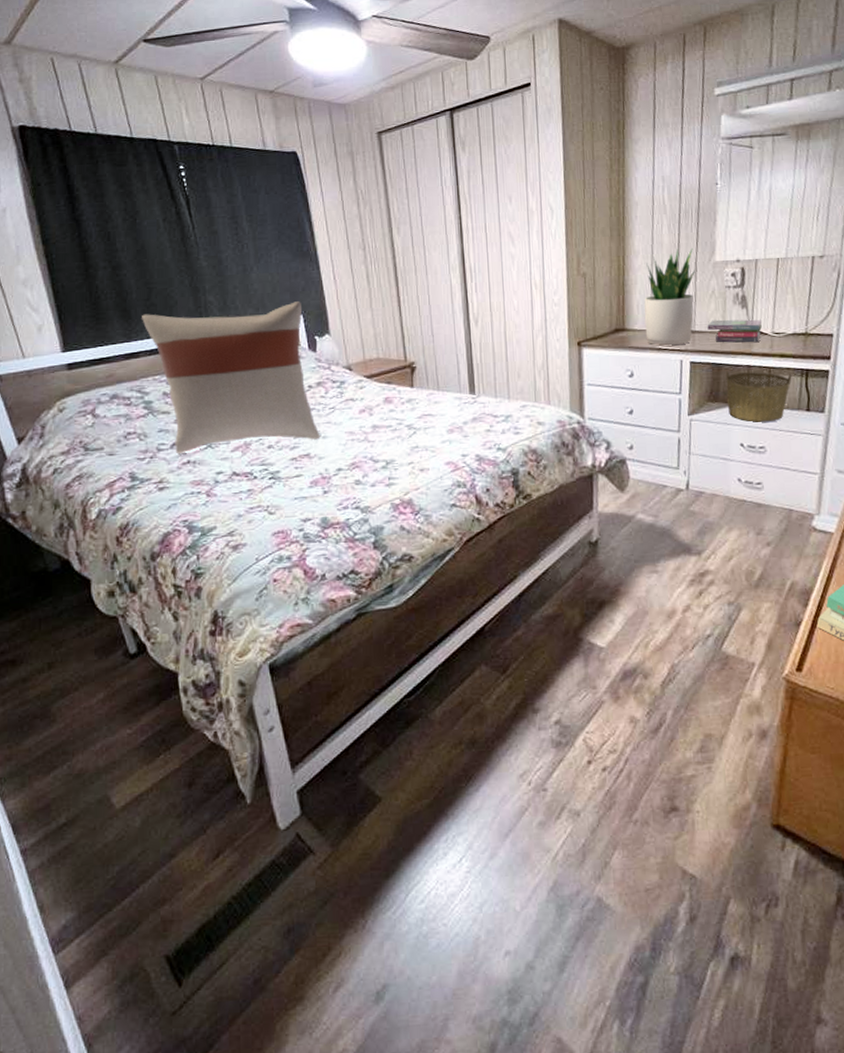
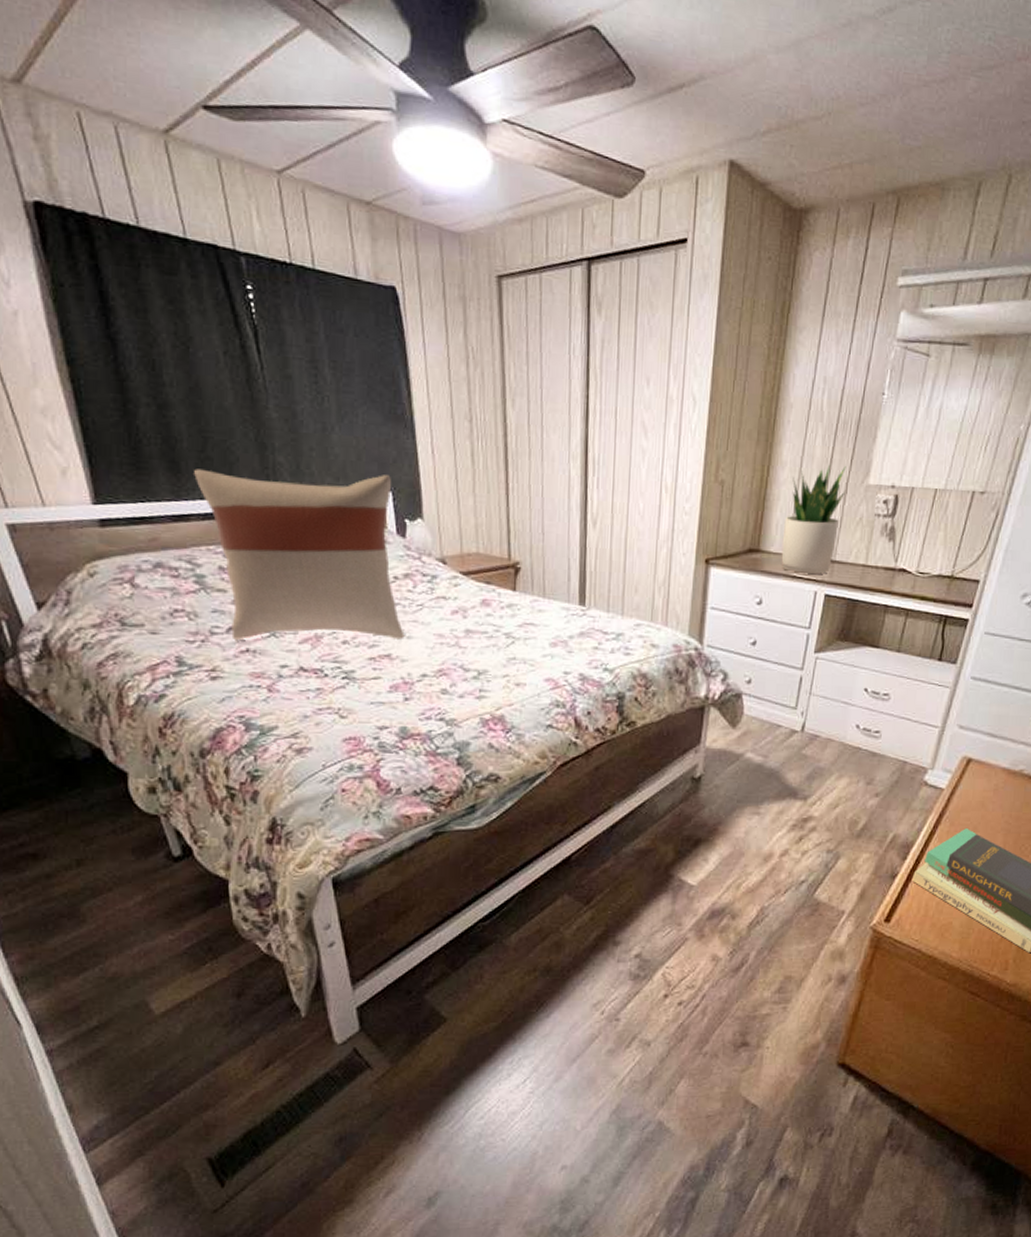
books: present [707,319,762,343] -> none [848,550,907,581]
basket: present [725,371,792,423] -> none [857,609,930,669]

